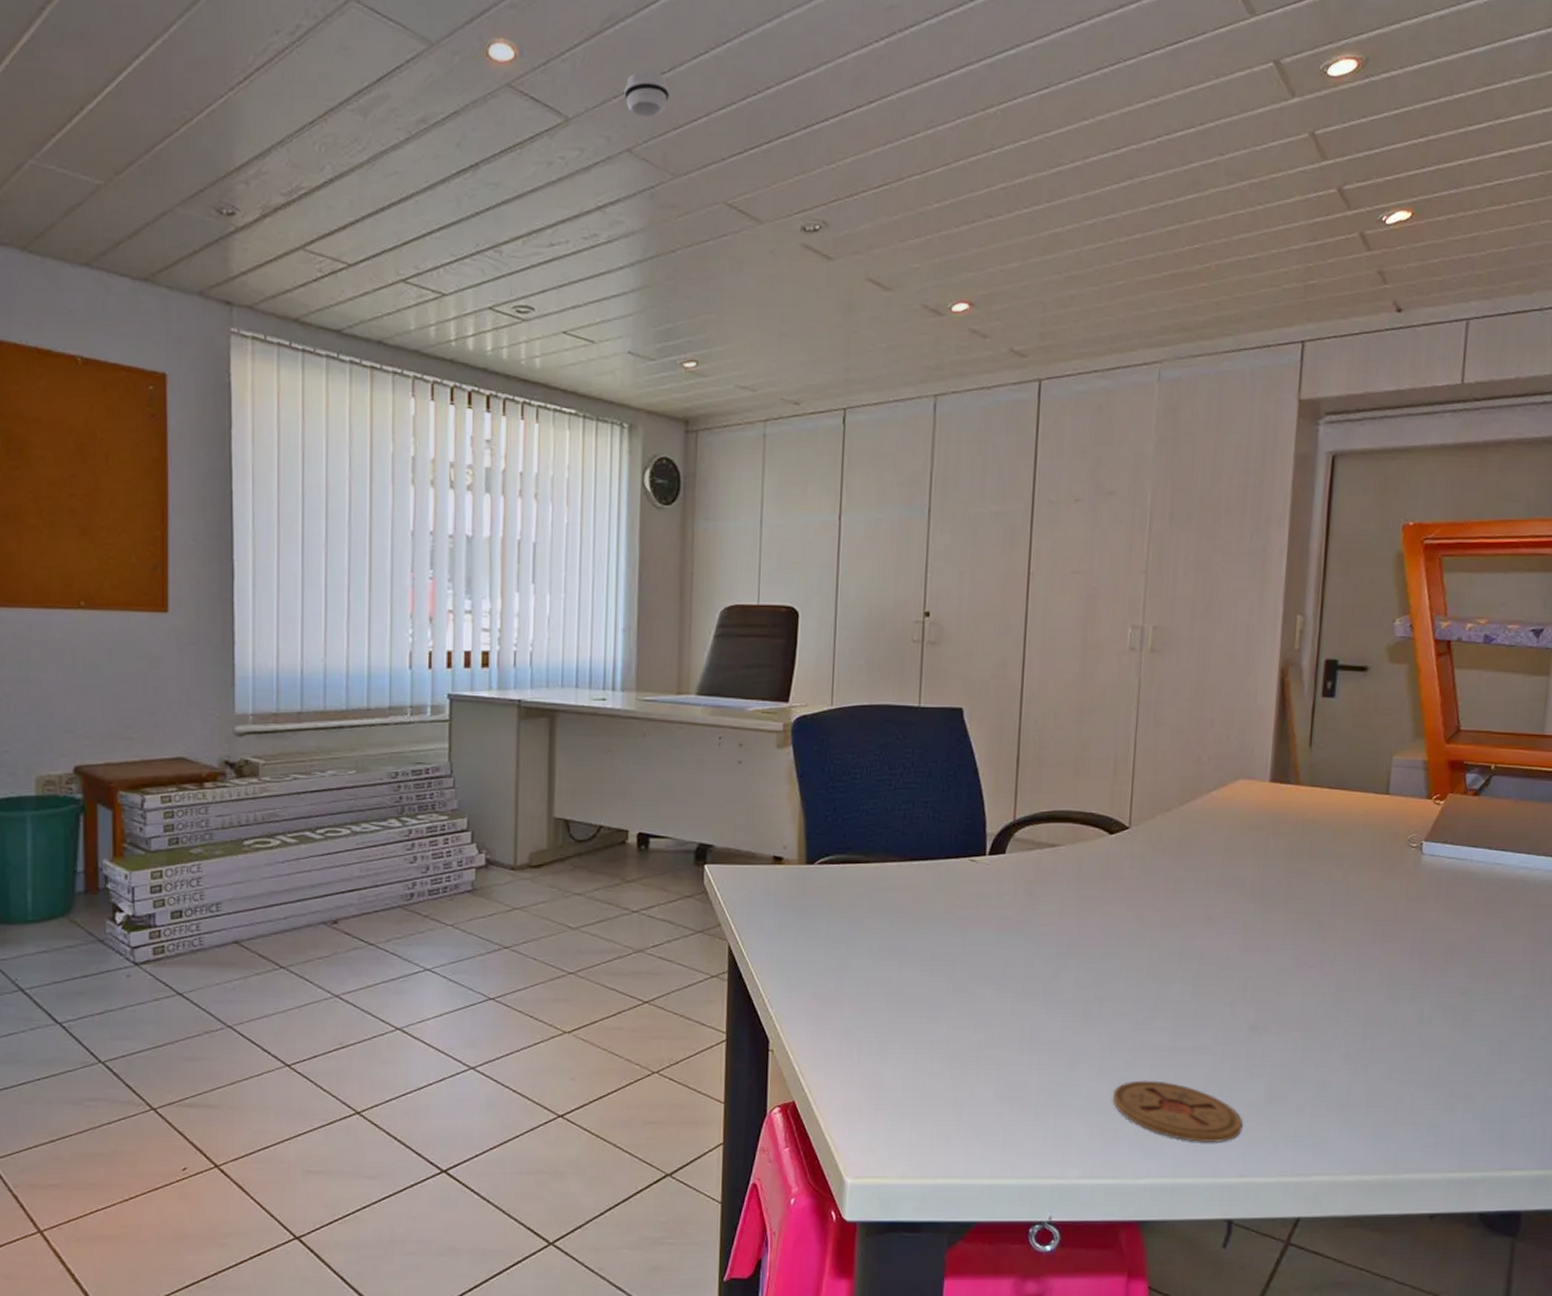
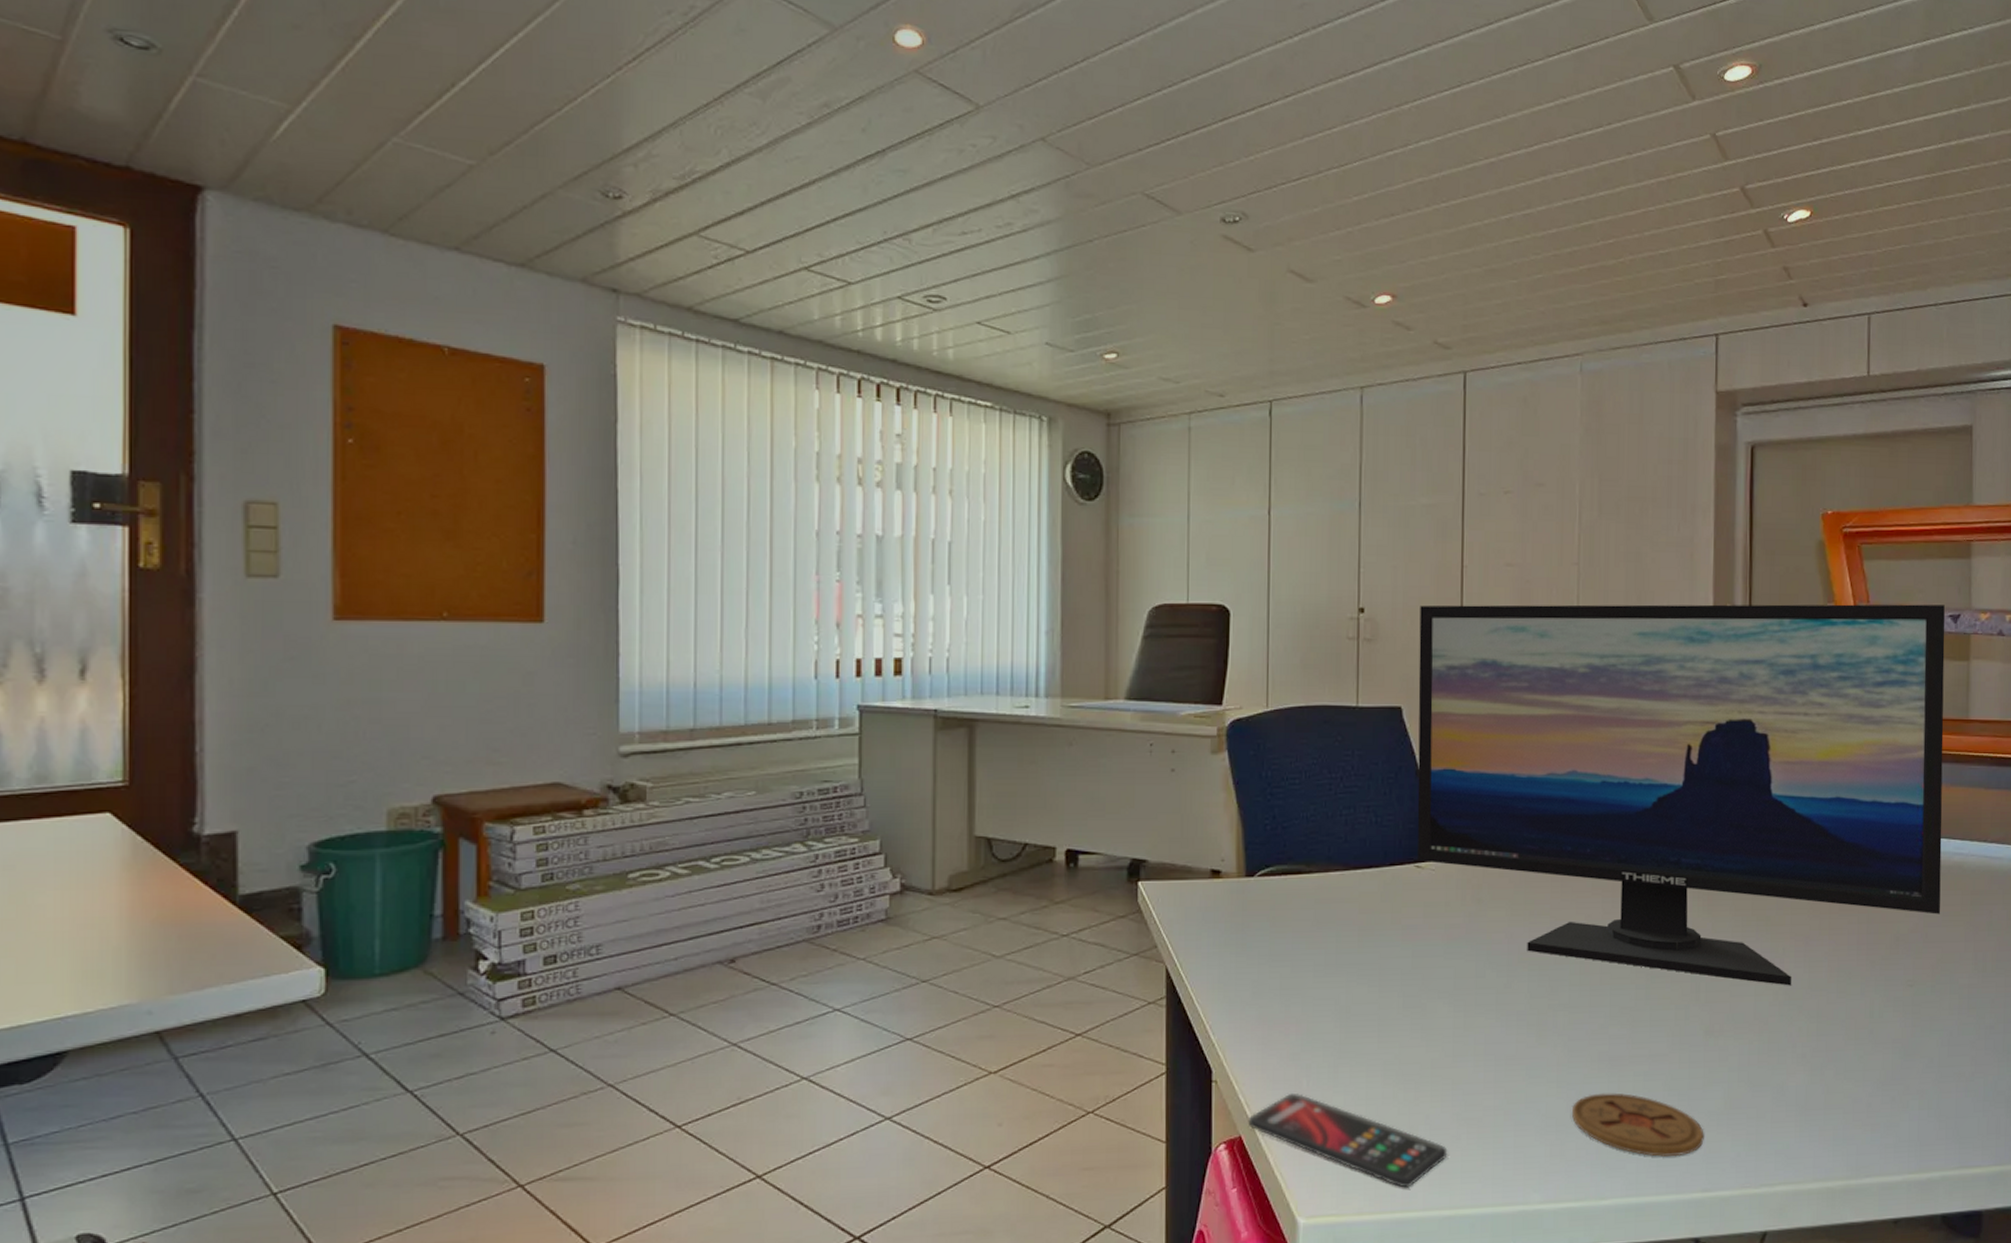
smoke detector: present [624,70,670,118] -> none [1036,60,1083,107]
smartphone: none [801,1066,990,1157] -> present [1248,1094,1448,1188]
computer monitor: none [972,610,1527,988] -> present [1417,604,1945,986]

